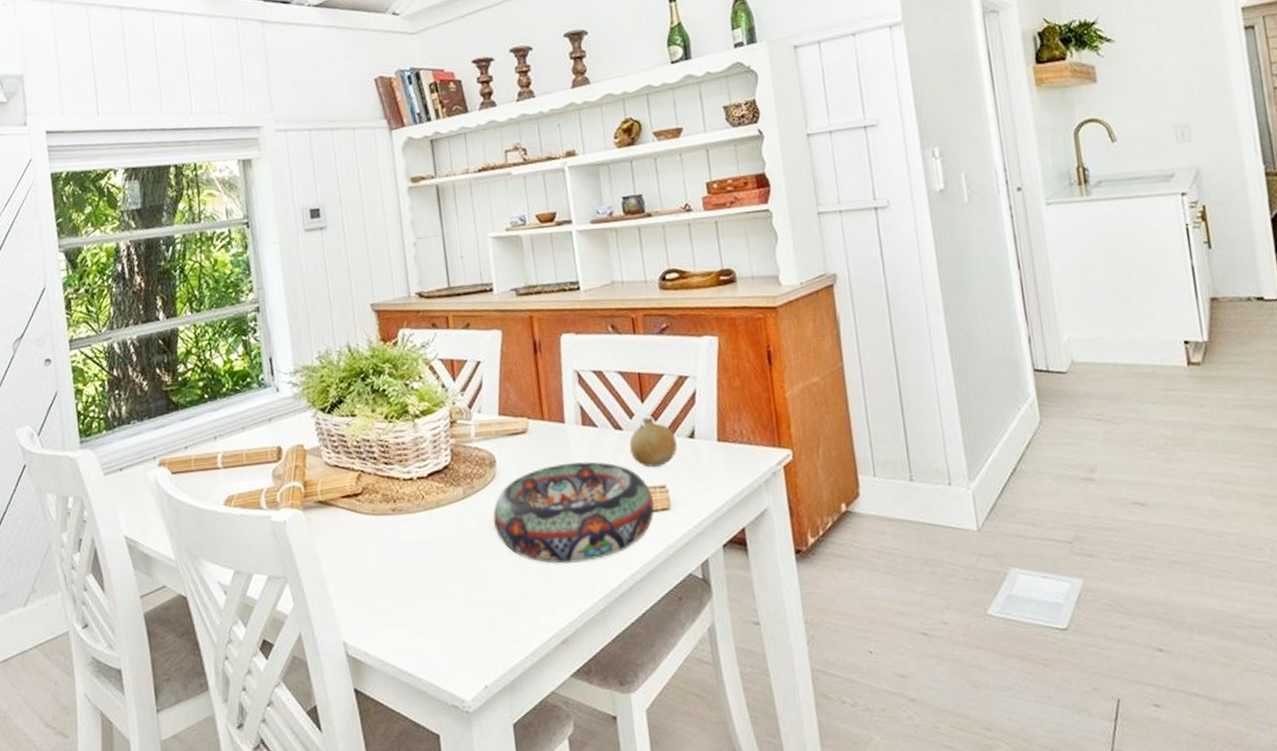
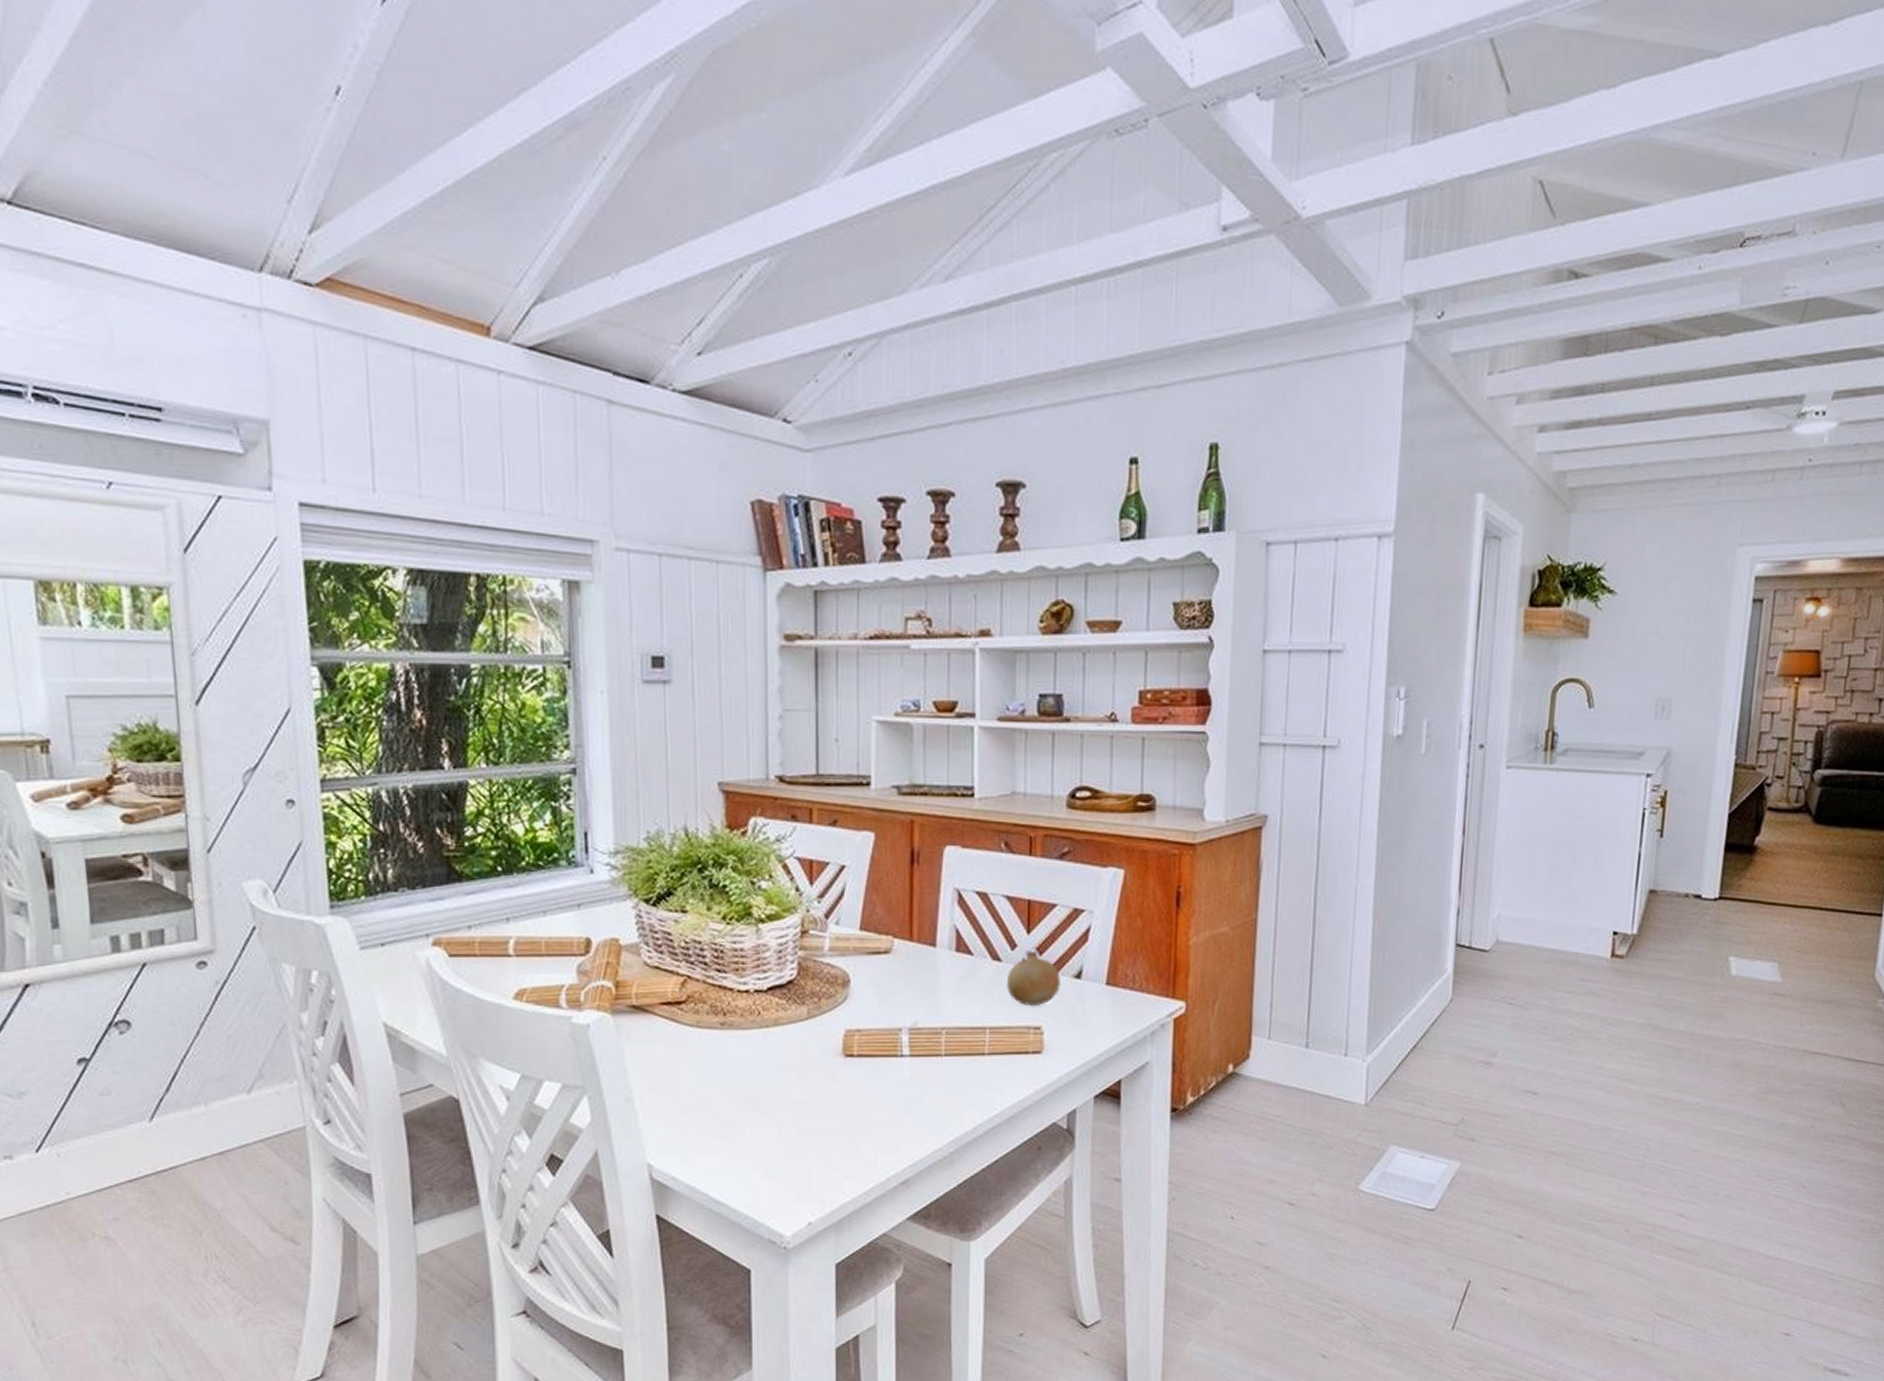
decorative bowl: present [493,461,654,564] -> none [840,992,1025,1100]

